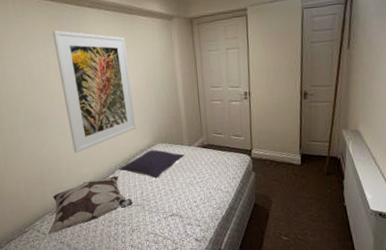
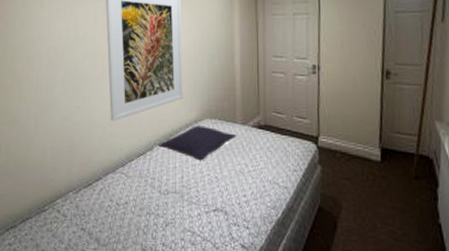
decorative pillow: present [48,176,134,235] -> none [68,153,171,218]

